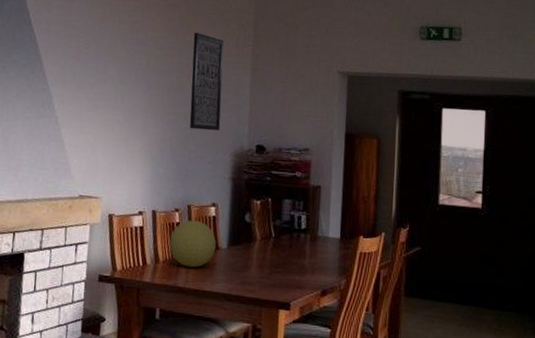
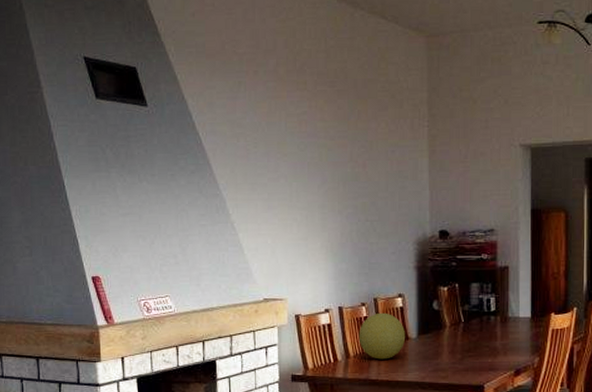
wall art: present [189,33,224,131] -> none [365,118,401,221]

